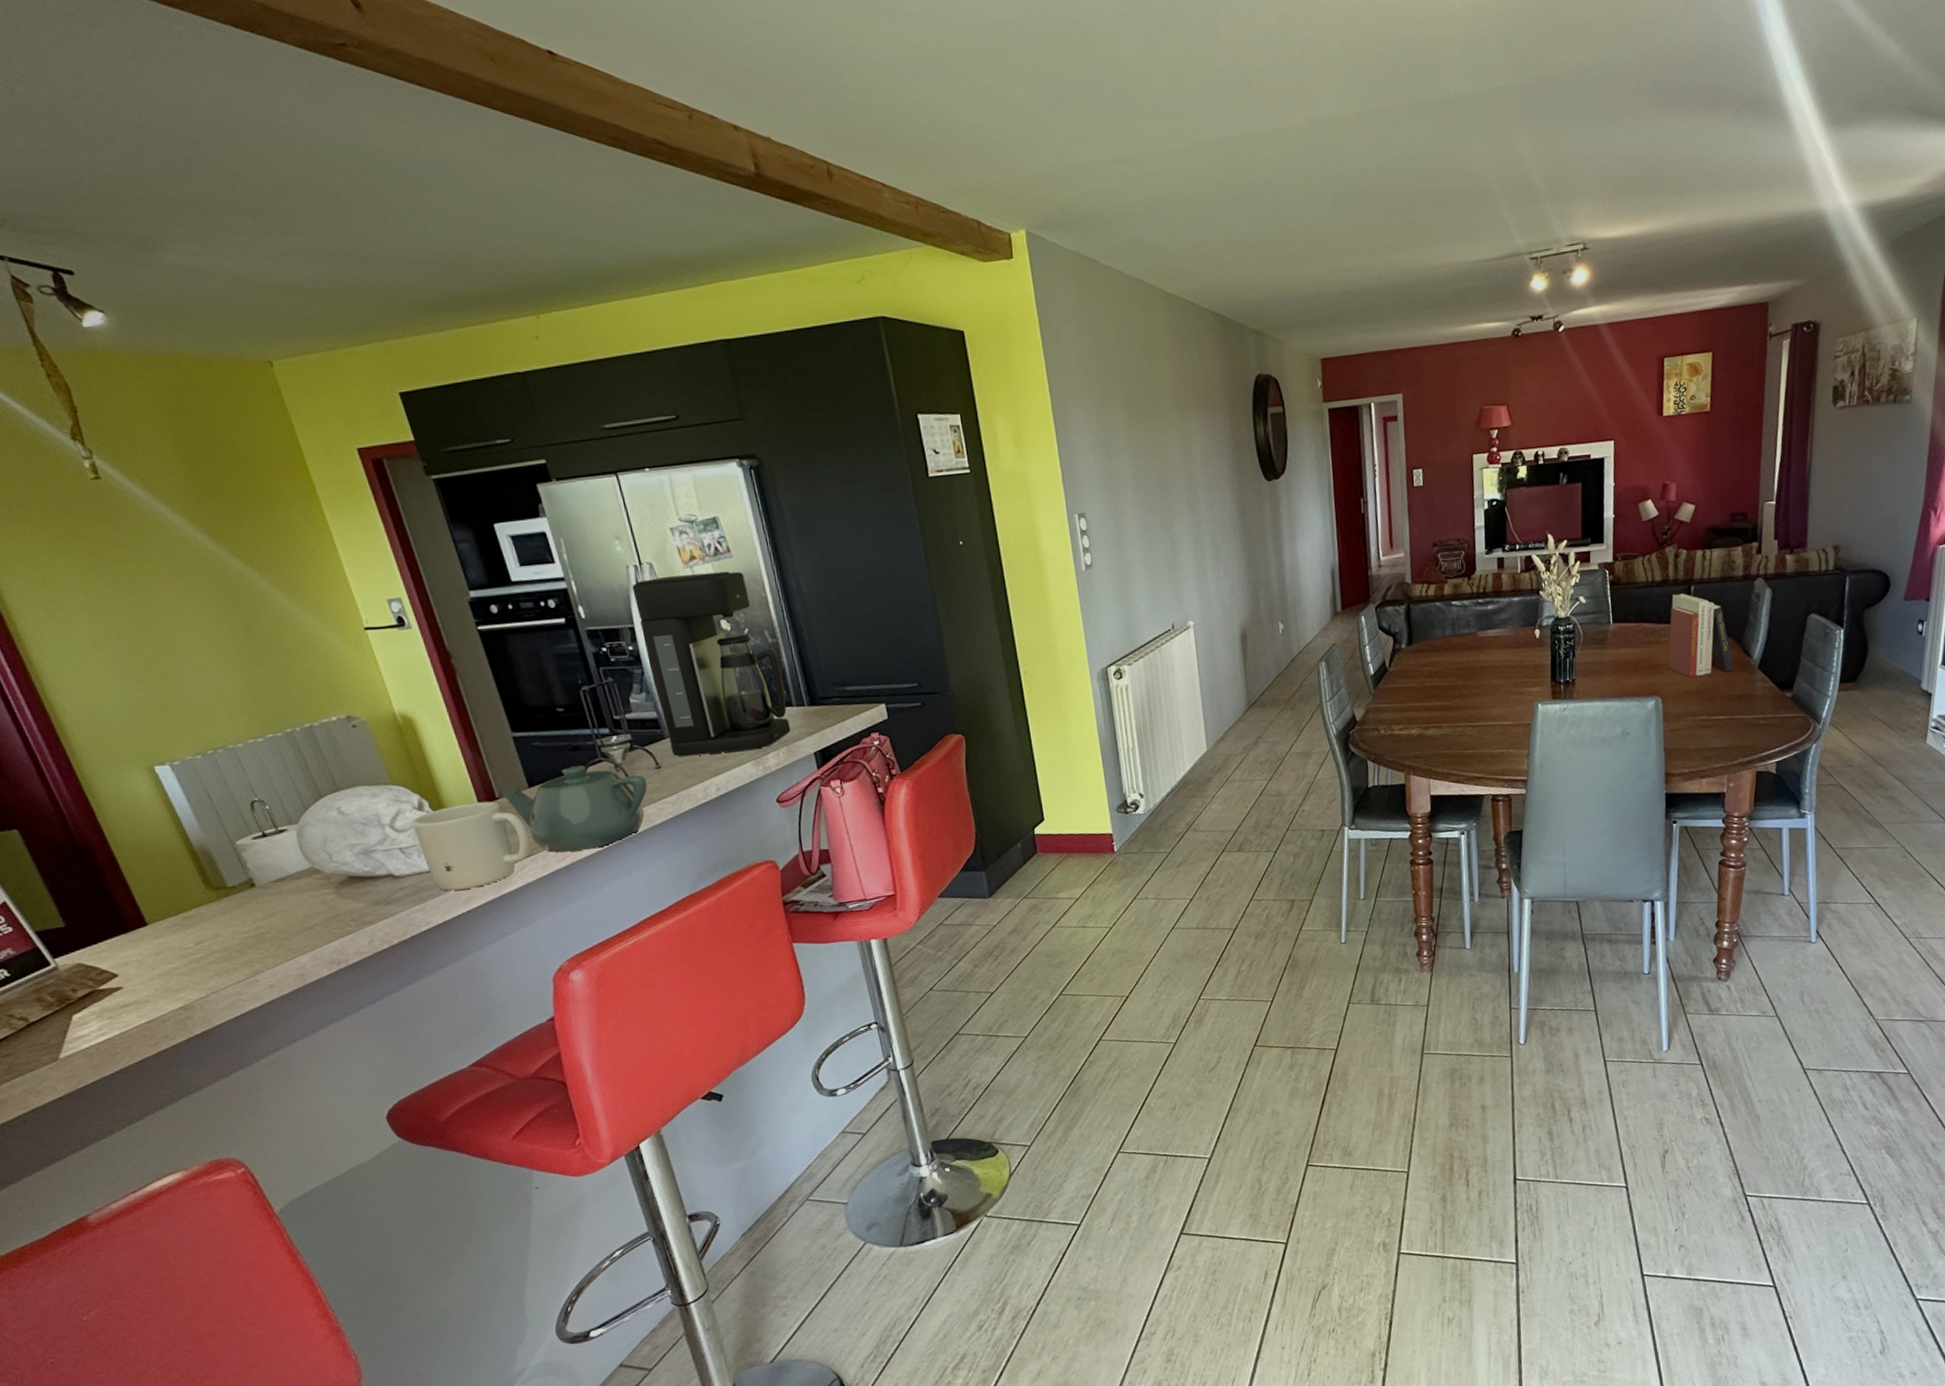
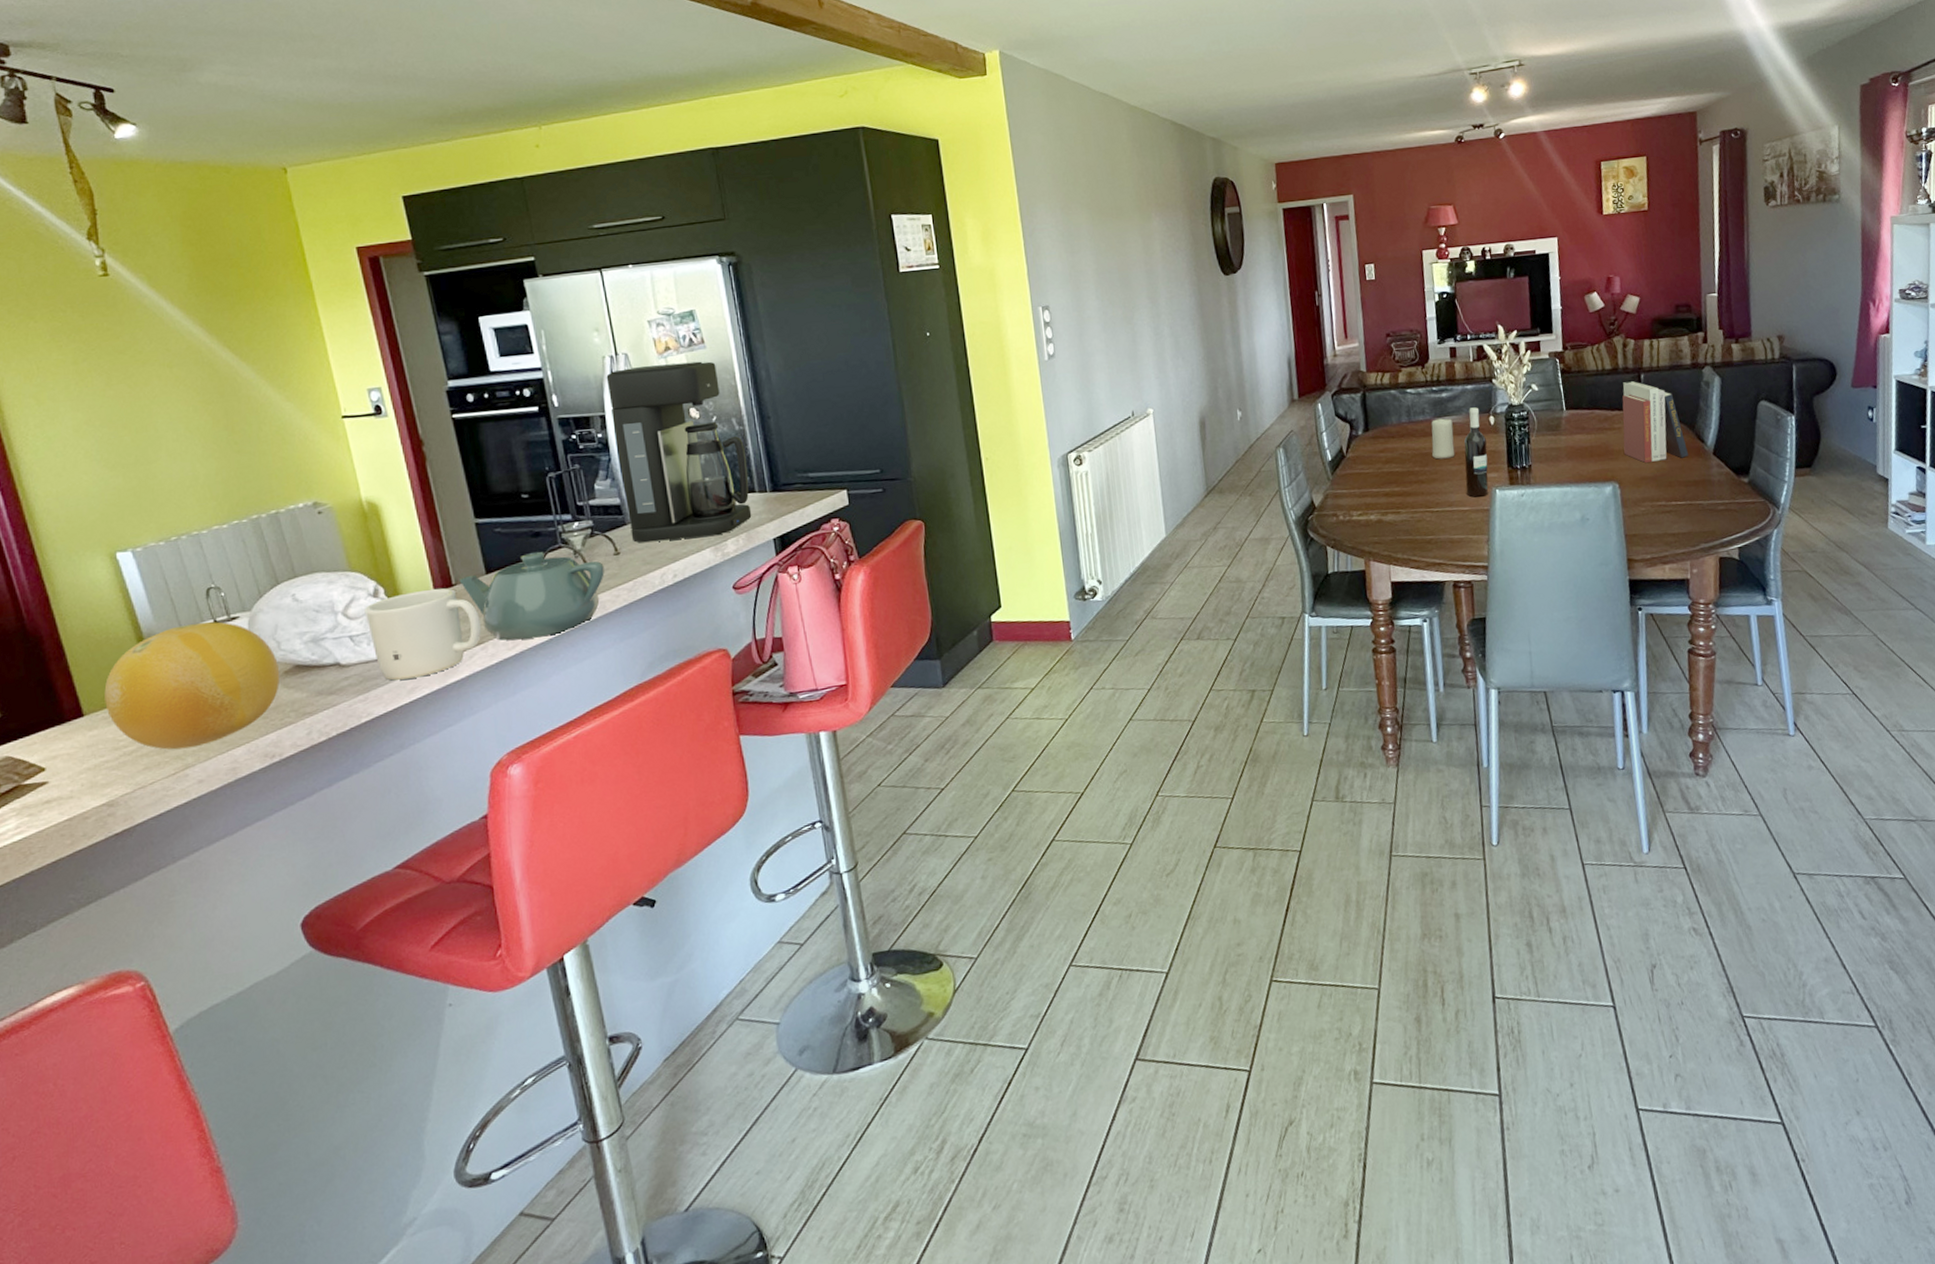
fruit: none [163,834,336,957] -> present [104,621,280,750]
candle: none [1475,631,1499,674] -> present [1431,418,1455,460]
wine bottle: none [1508,620,1531,713] -> present [1464,407,1489,499]

